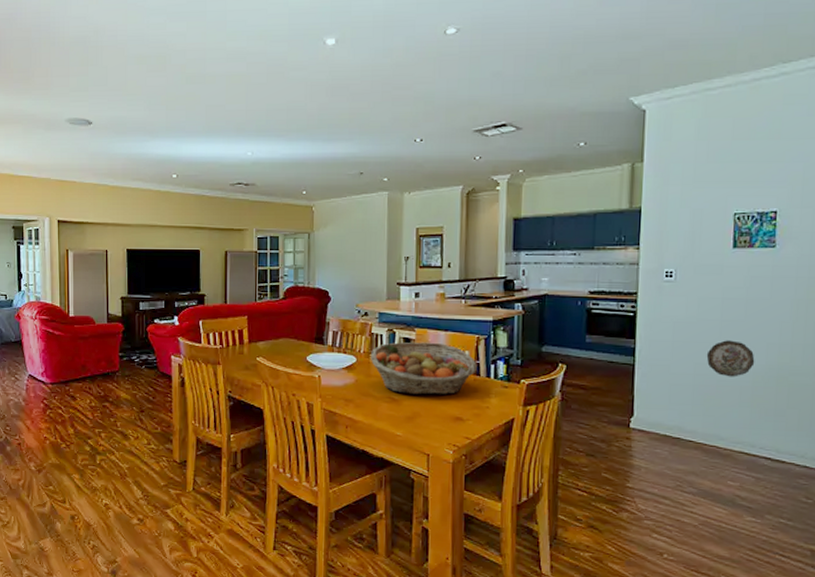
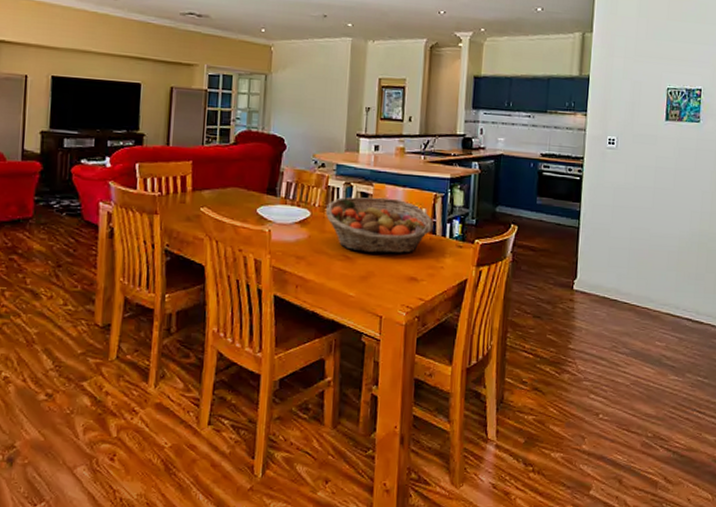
decorative plate: present [706,340,755,377] -> none [641,207,681,242]

